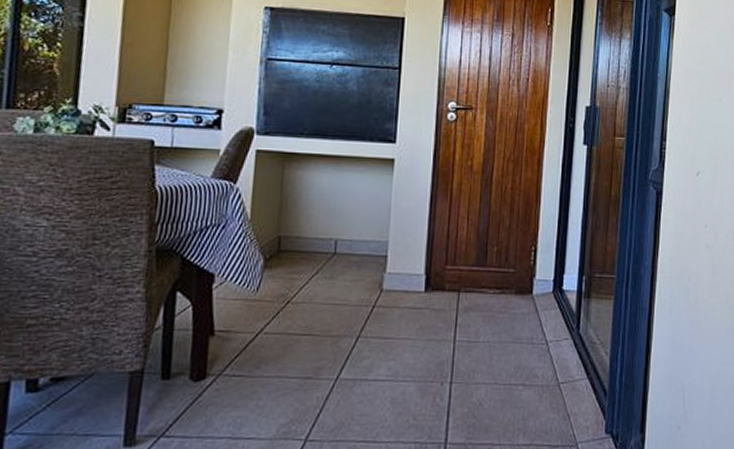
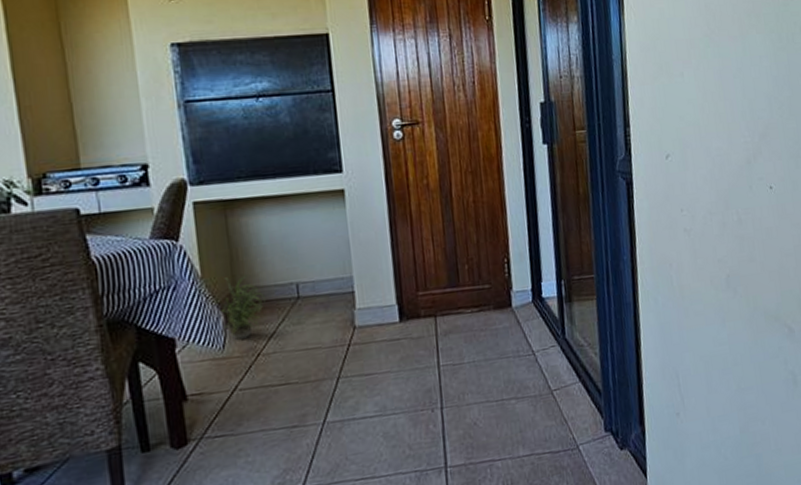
potted plant: none [261,224,304,284] -> present [220,275,266,340]

